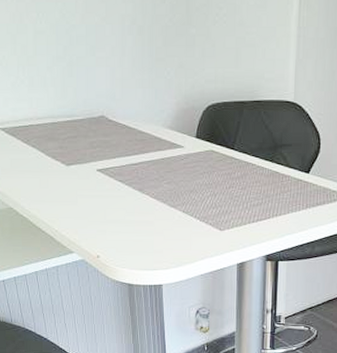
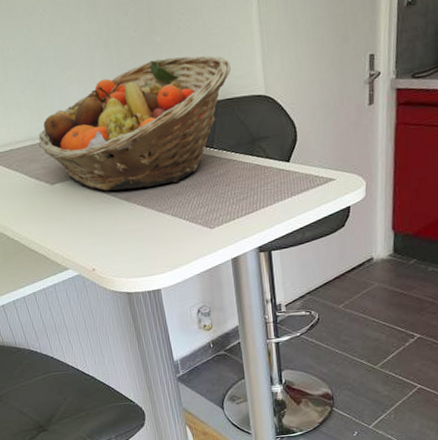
fruit basket: none [59,51,263,181] -> present [38,55,231,191]

